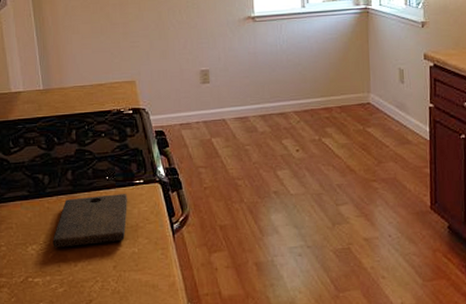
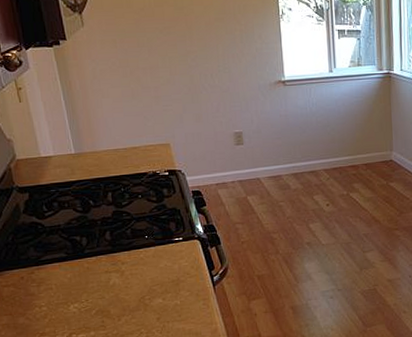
cutting board: present [52,194,127,248] -> none [94,251,168,305]

